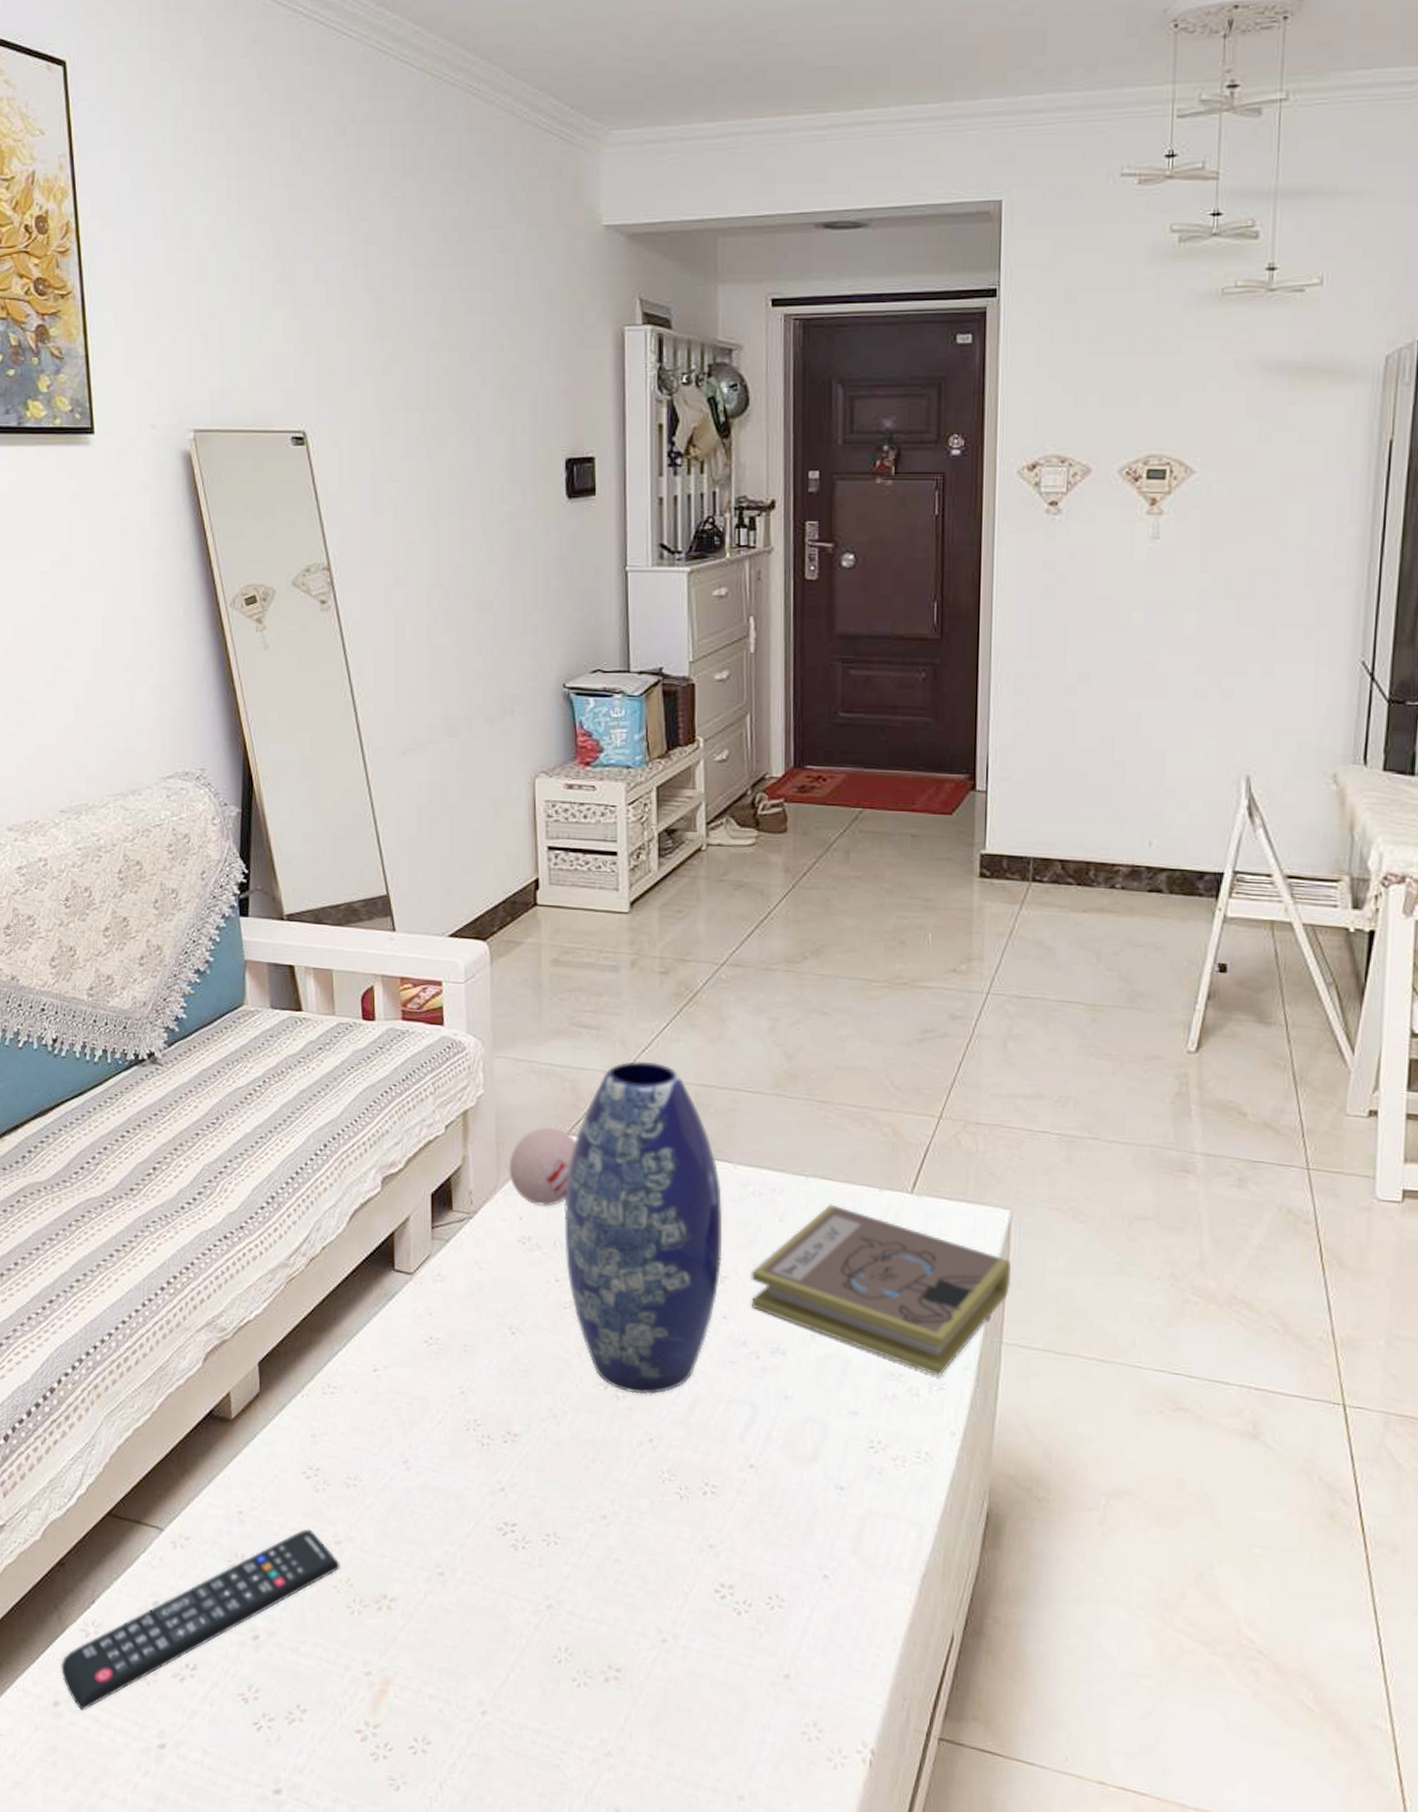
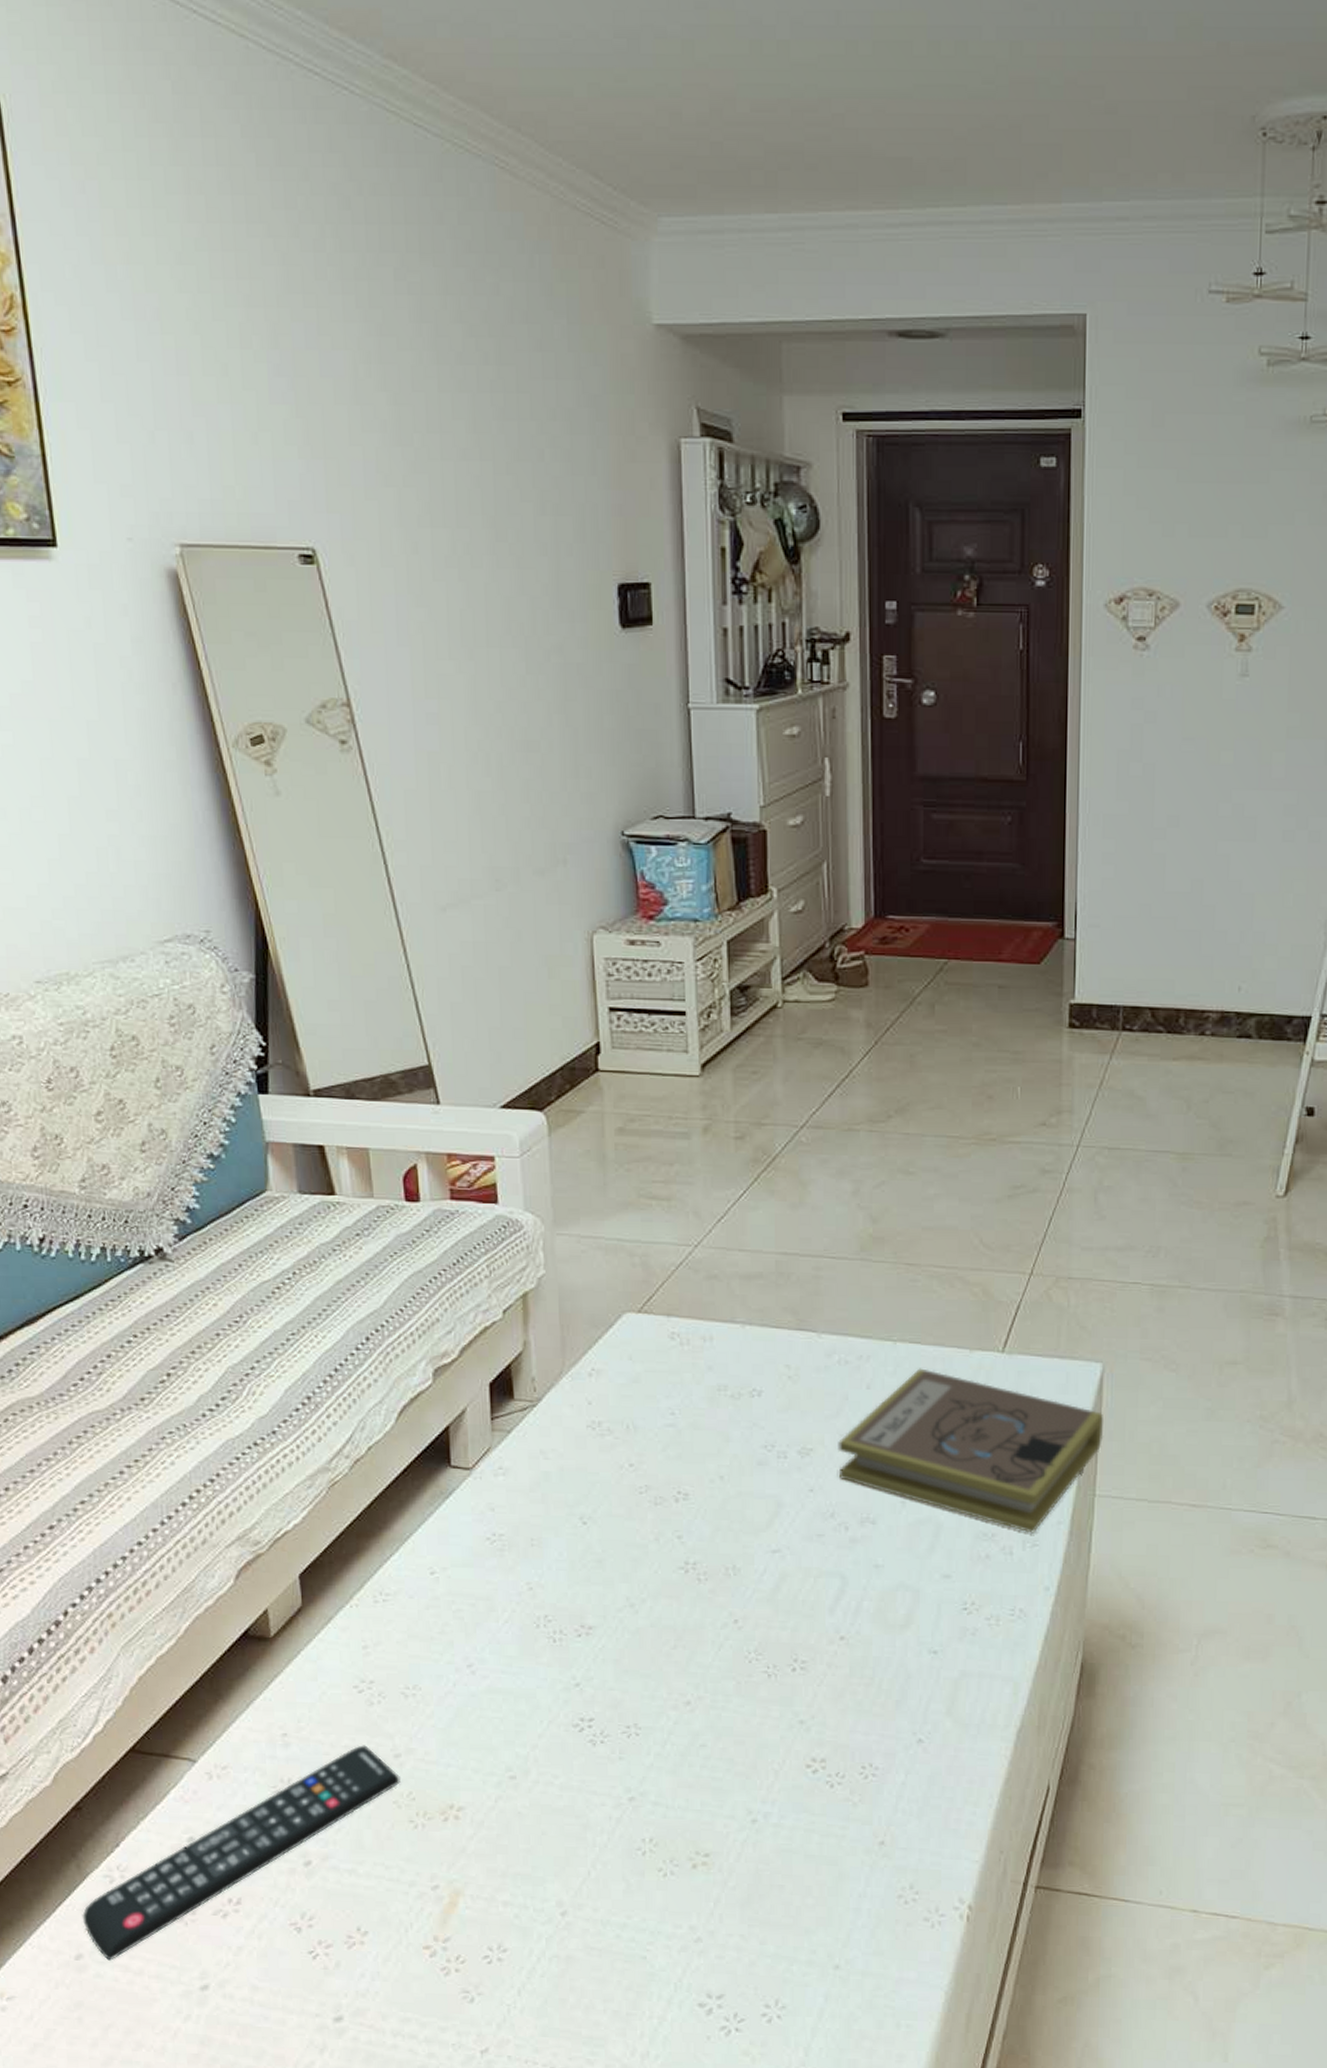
decorative ball: present [509,1127,576,1207] -> none [575,1306,648,1389]
vase: present [564,1060,723,1395] -> none [637,1231,808,1575]

